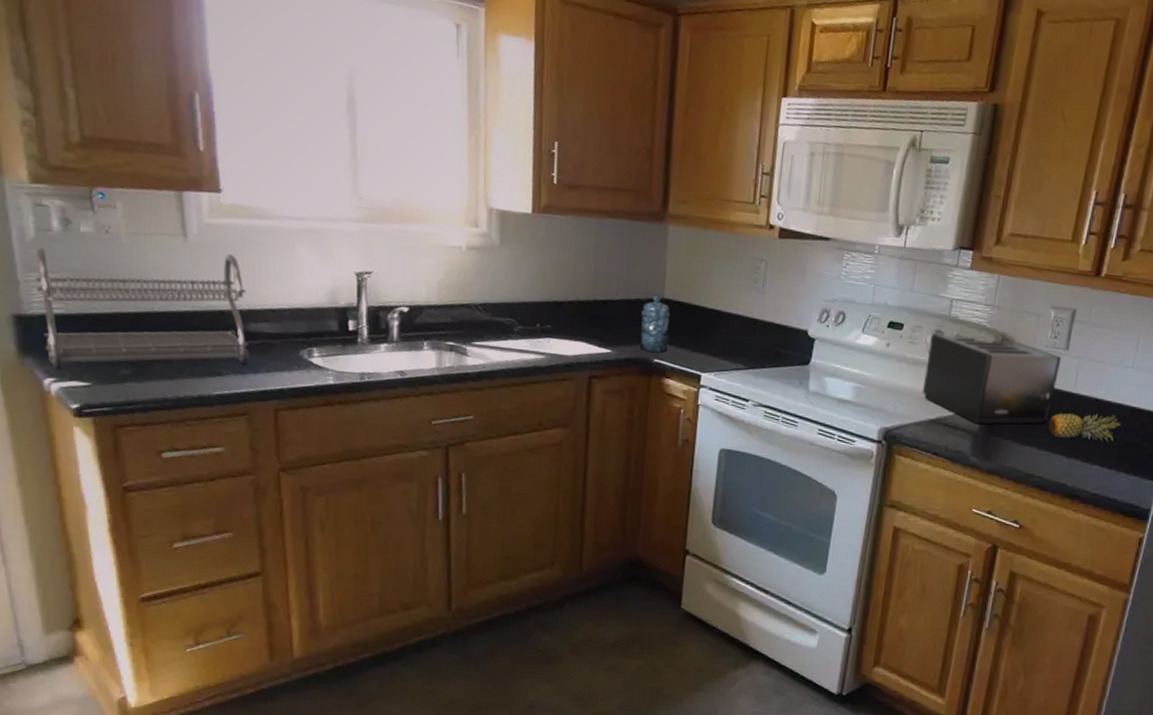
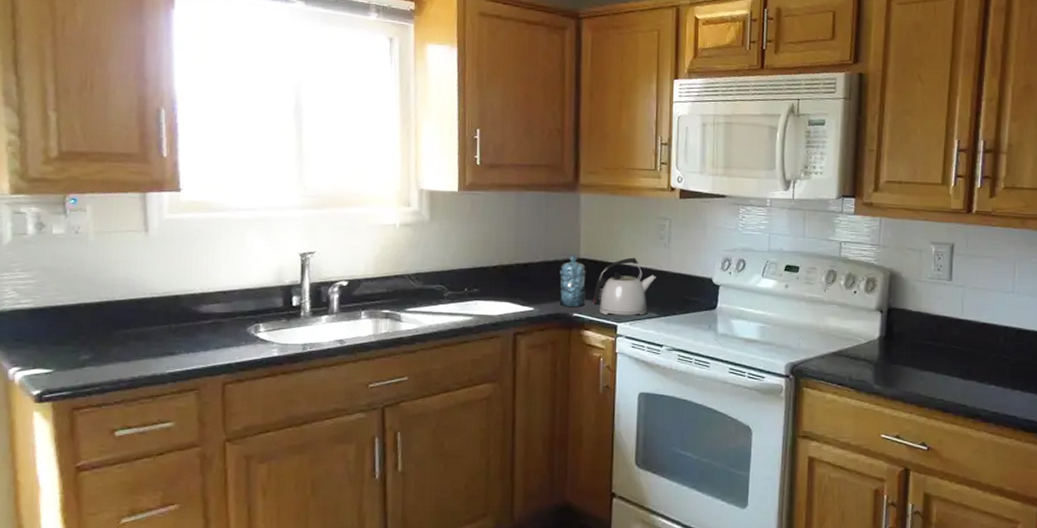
dish rack: present [36,247,250,370] -> none [9,244,202,360]
kettle: none [676,301,748,367] -> present [593,257,657,316]
toaster: present [922,333,1062,425] -> none [822,273,947,354]
fruit: present [1048,413,1122,442] -> none [942,337,1010,362]

